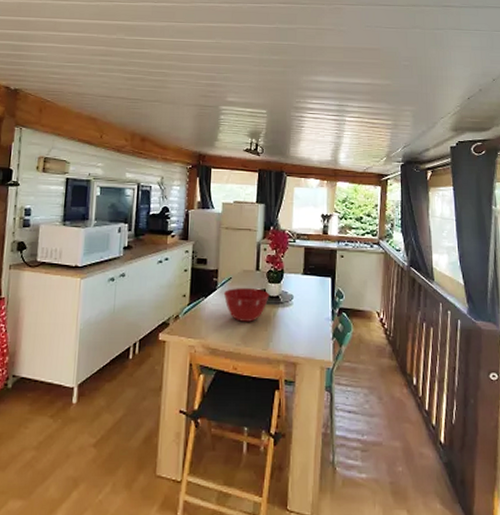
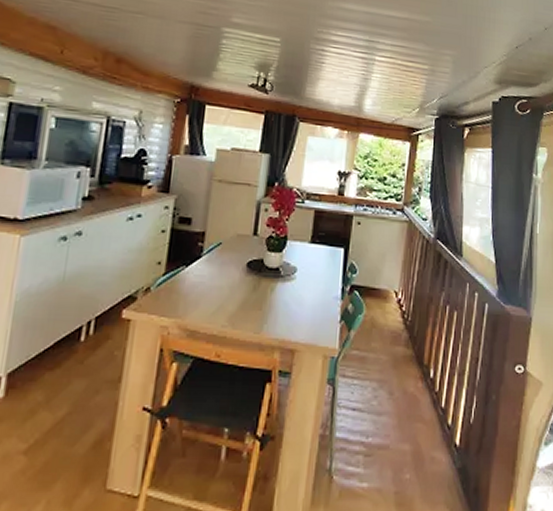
mixing bowl: present [223,288,269,322] -> none [209,256,268,299]

